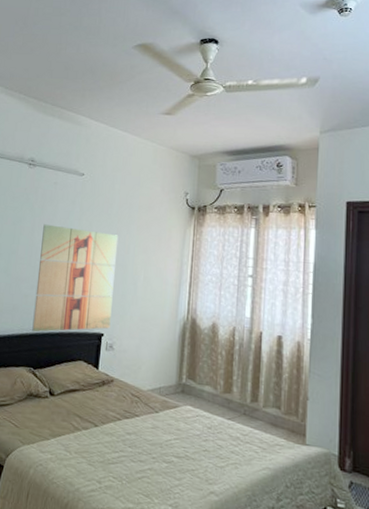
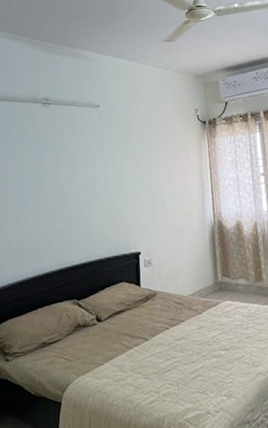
wall art: present [32,224,119,332] -> none [67,157,146,265]

